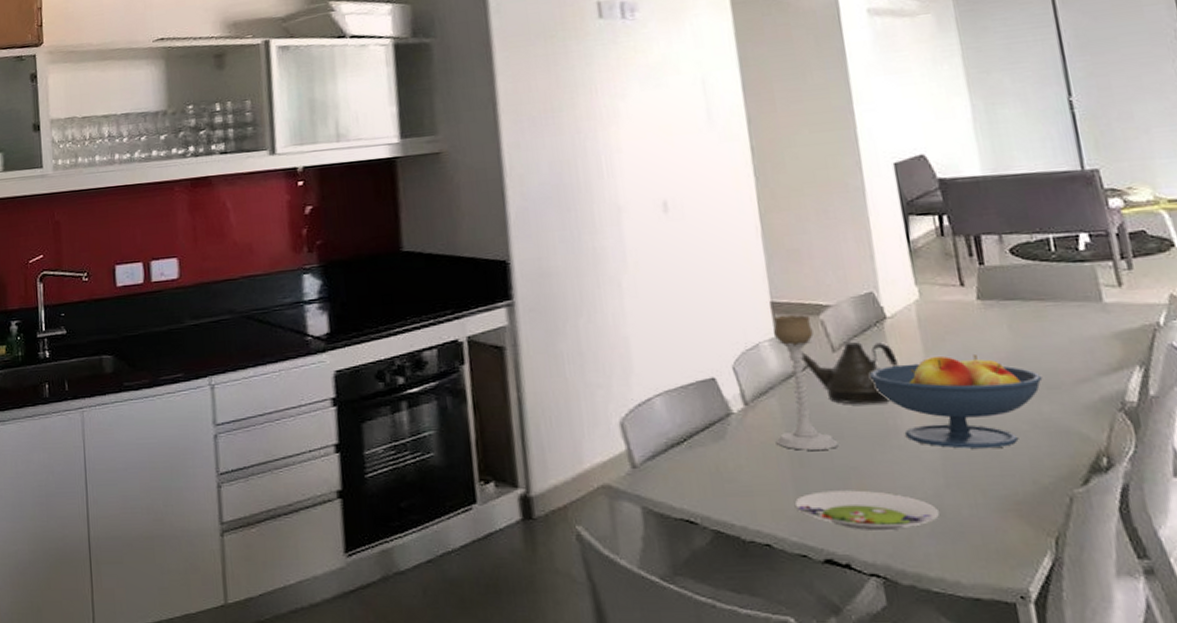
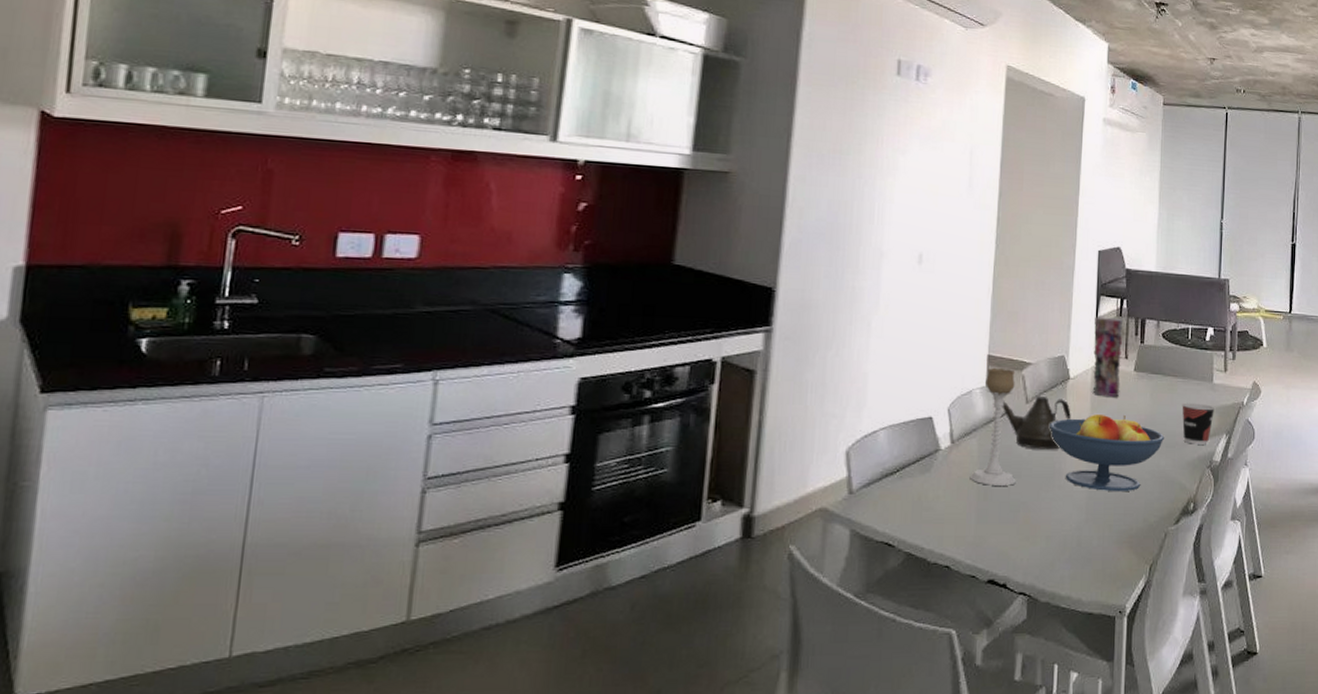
salad plate: present [794,490,939,532] -> none [974,521,1077,557]
vase: none [906,238,962,335] -> present [1092,316,1124,397]
cup: none [1059,329,1115,383] -> present [1182,402,1216,445]

